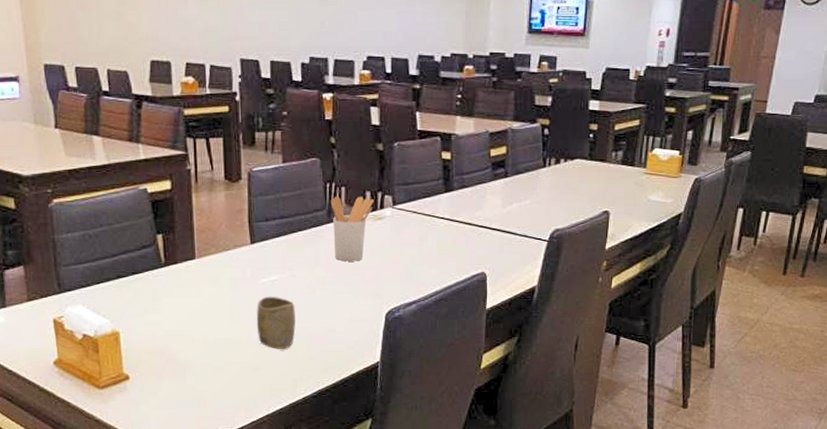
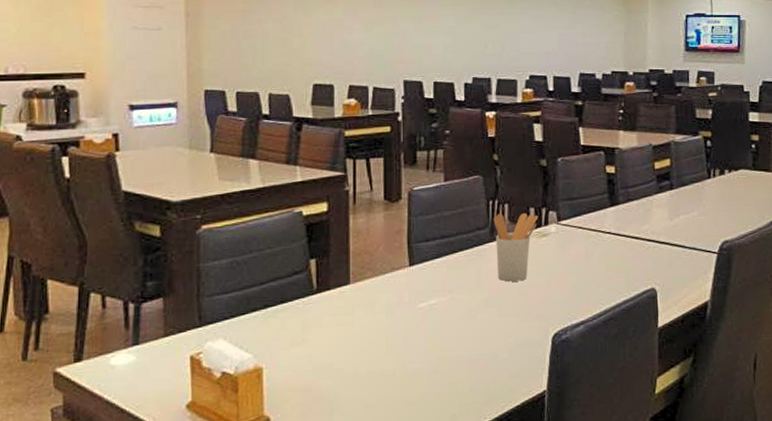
cup: present [256,296,296,349] -> none [413,321,456,381]

